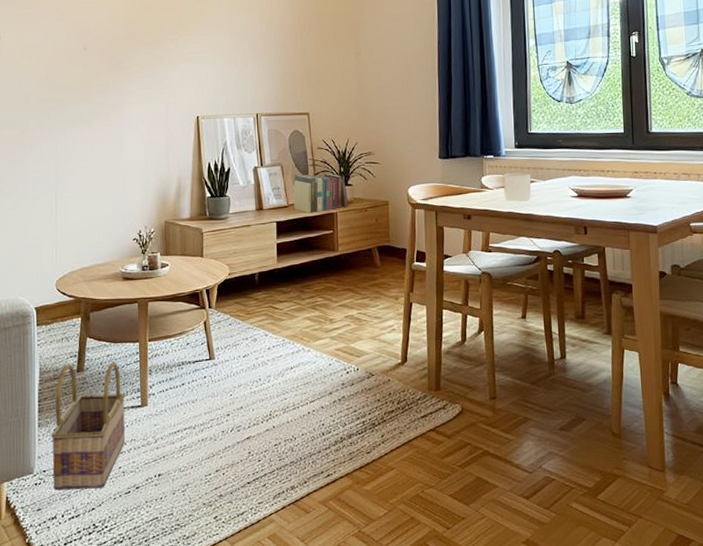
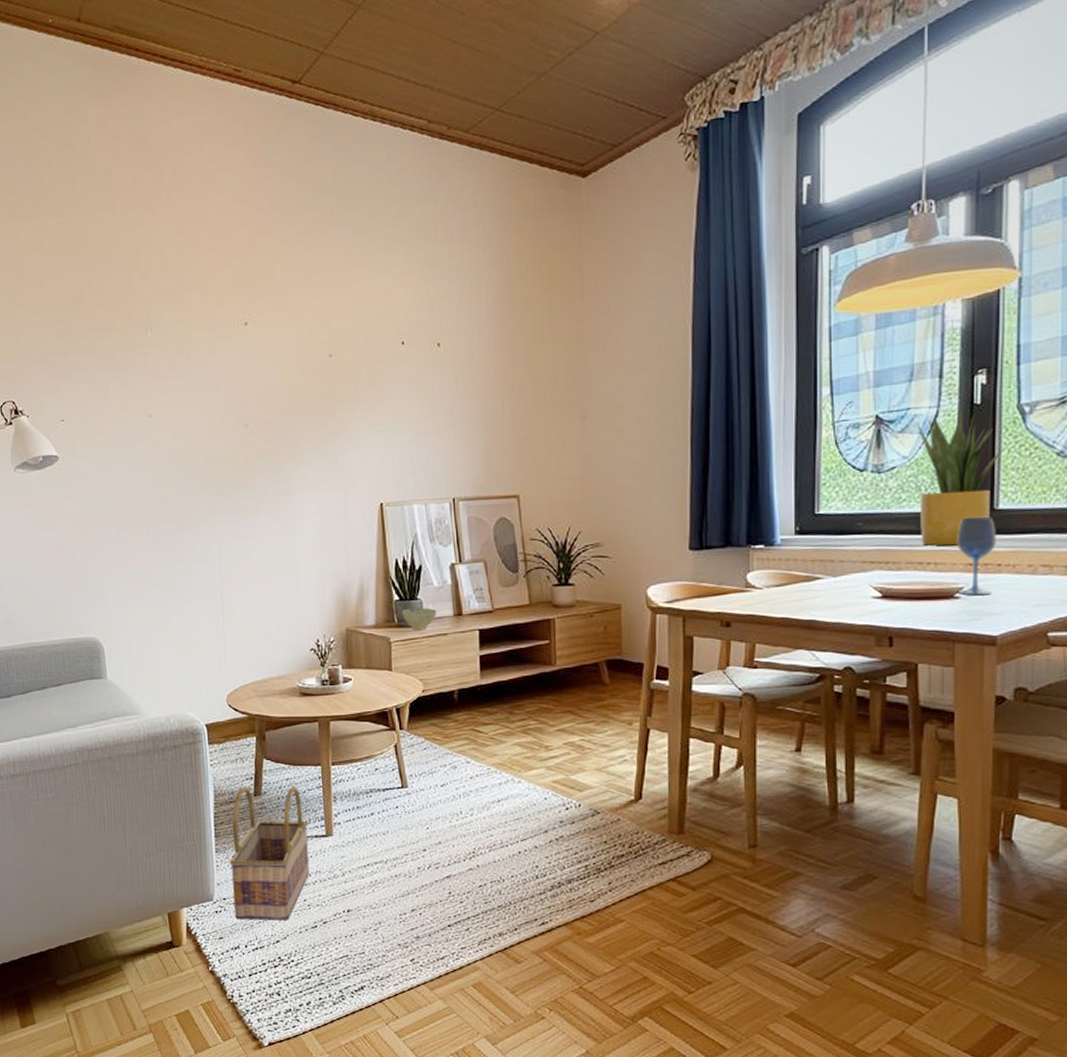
bowl: none [212,203,242,223] -> present [401,607,437,631]
books: present [293,173,349,214] -> none [500,570,570,620]
mug: present [503,173,531,202] -> none [777,567,816,605]
planter: none [594,61,654,159] -> present [916,412,1007,546]
wineglass: none [626,137,652,196] -> present [957,517,996,596]

